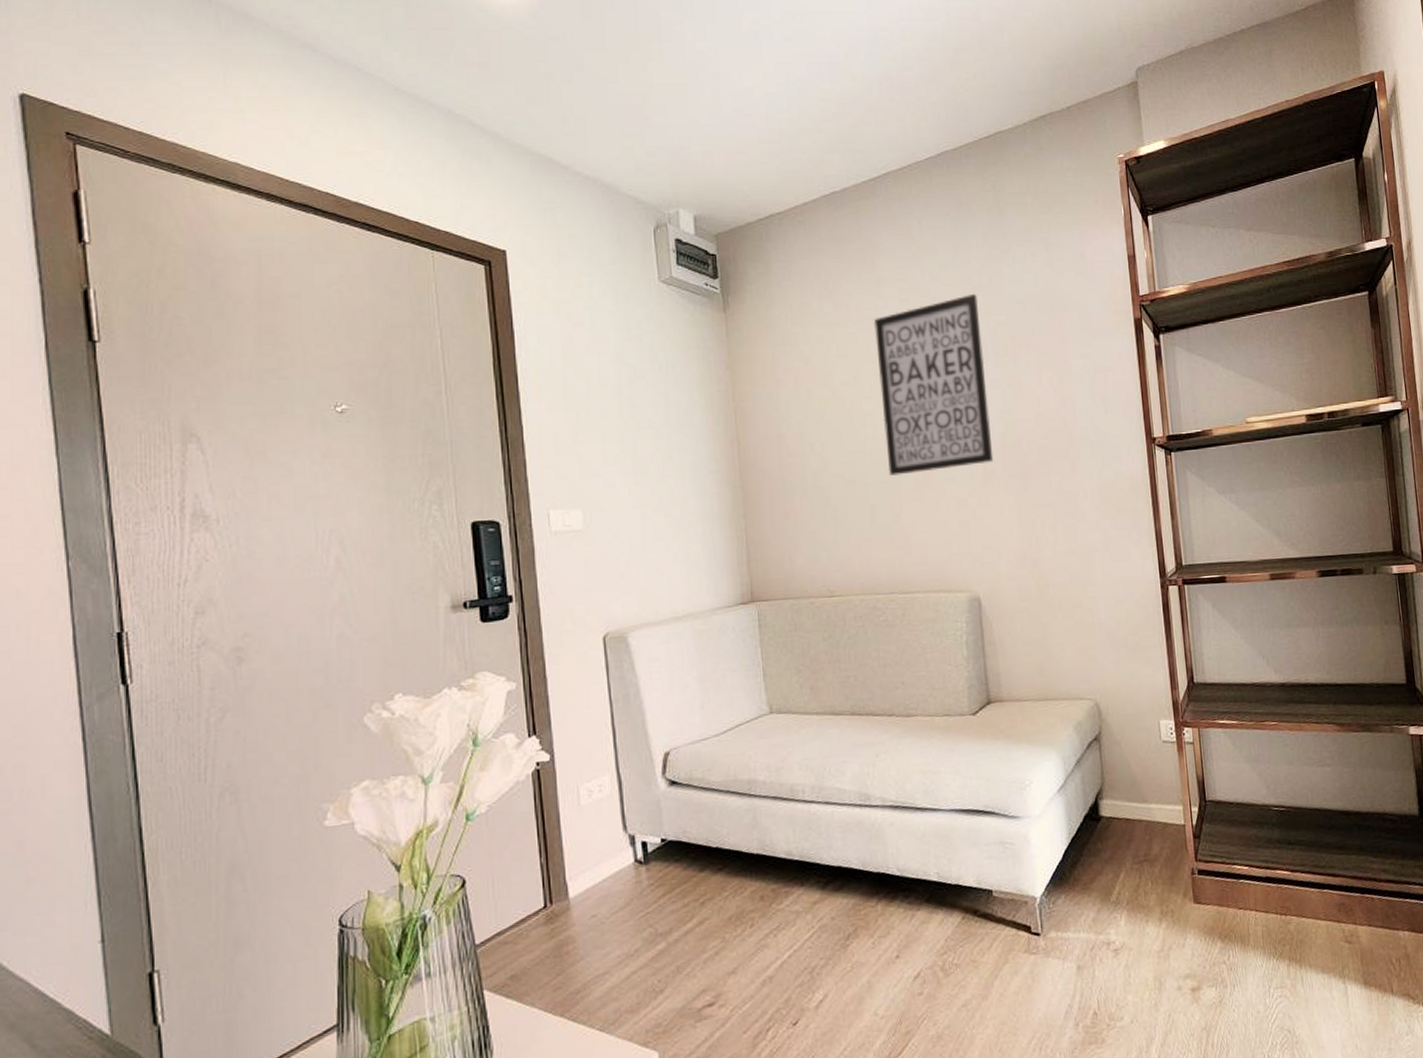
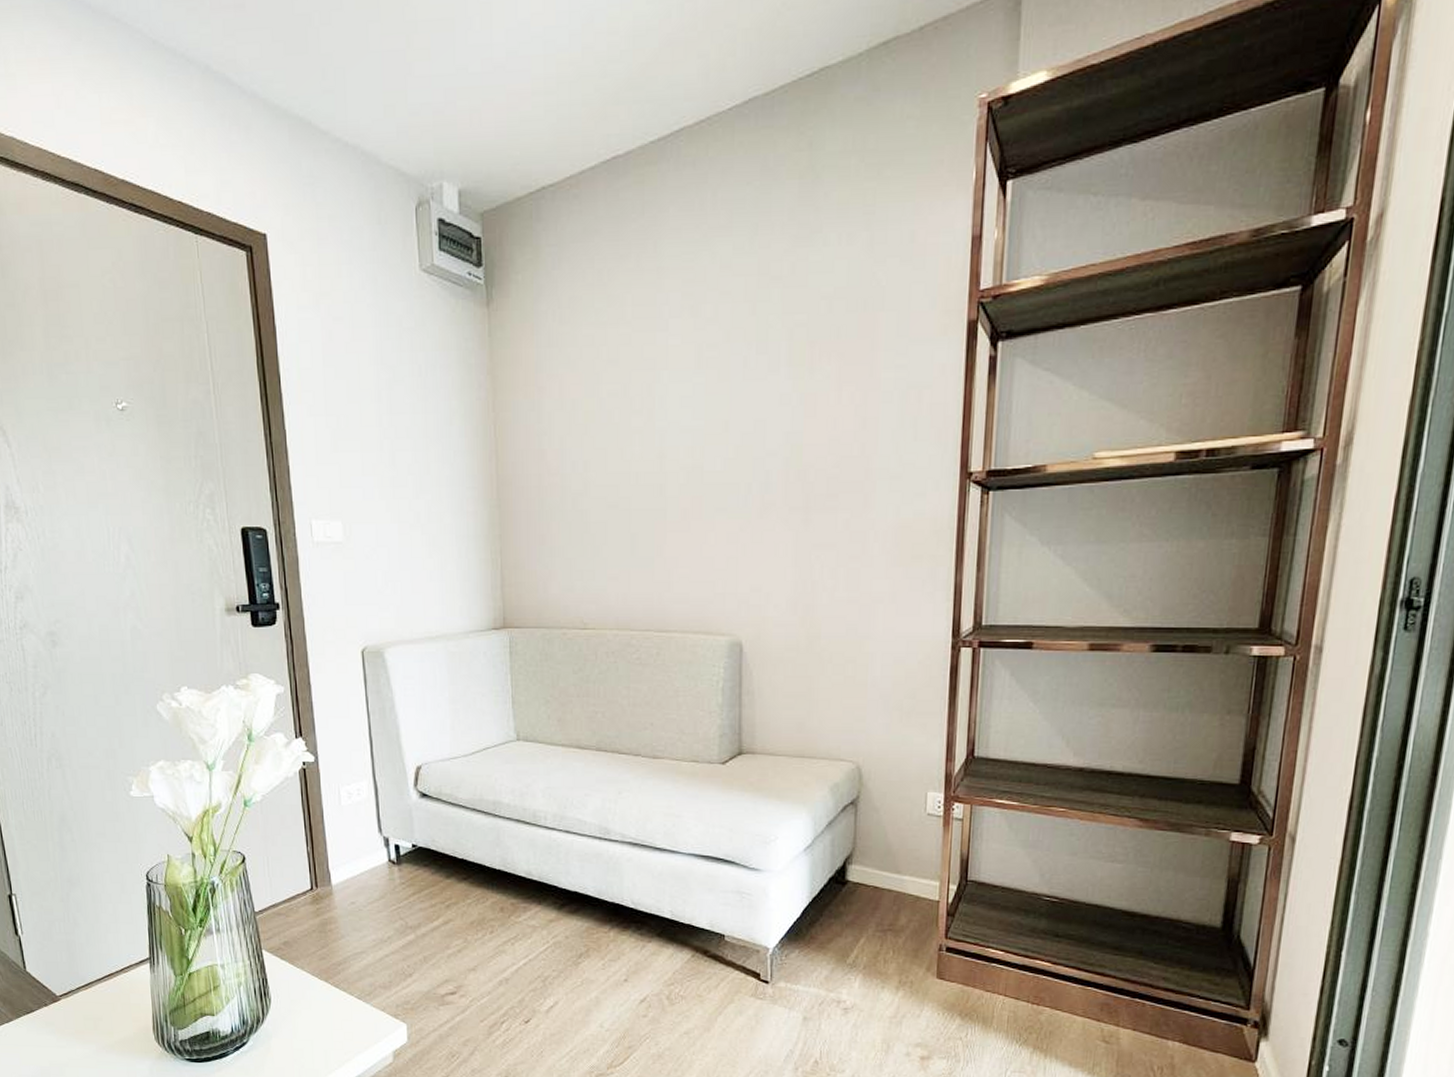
wall art: present [873,293,994,476] -> none [650,286,776,502]

